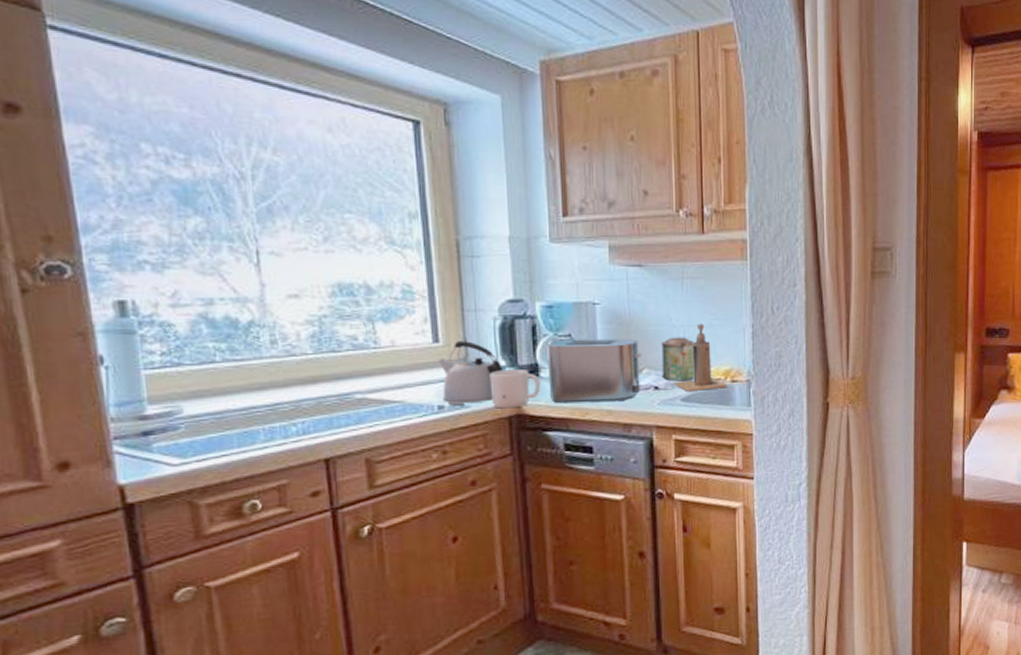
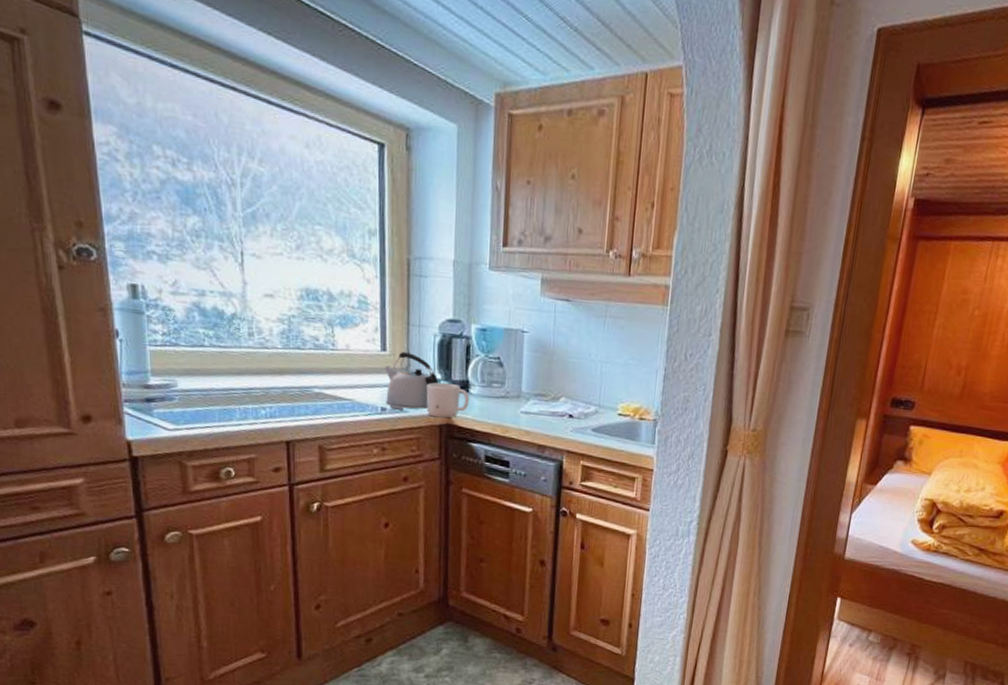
toaster: present [547,338,642,404] -> none [476,361,561,425]
canister: present [661,337,694,382] -> none [577,371,609,414]
soap dispenser: present [674,324,728,392] -> none [587,361,636,425]

